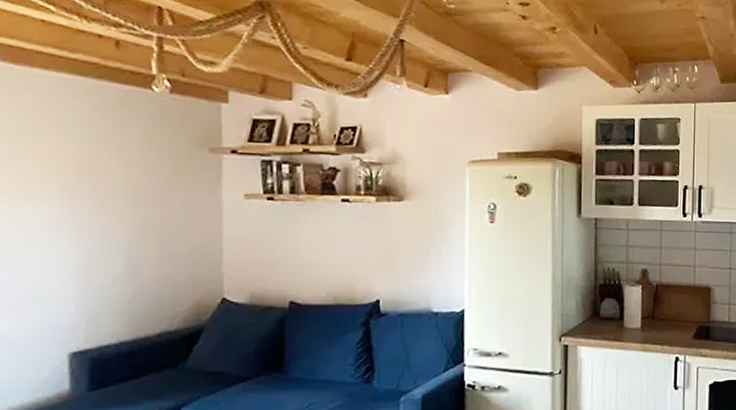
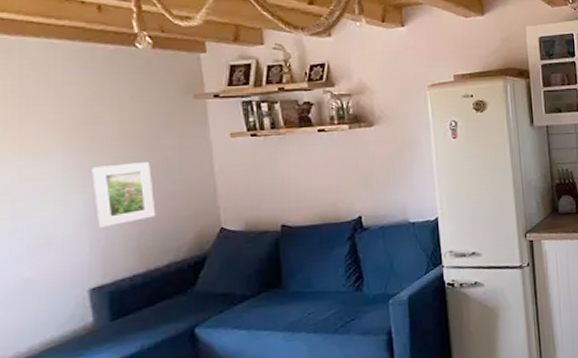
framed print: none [87,216,153,285] -> present [92,162,156,227]

